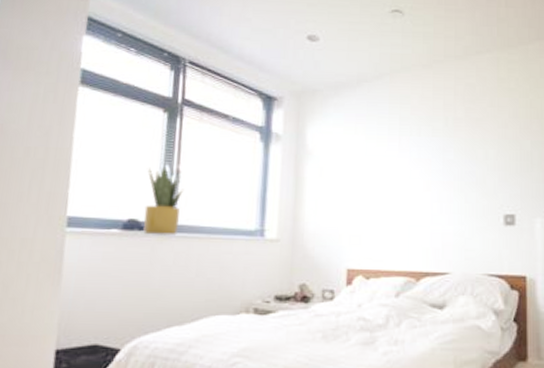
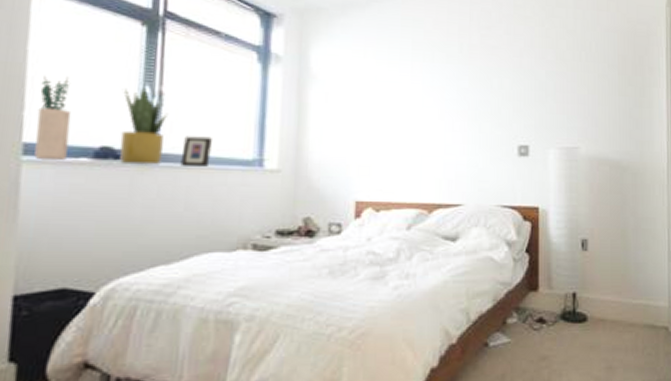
vase: none [76,158,106,232] -> present [34,76,72,161]
picture frame: none [193,209,220,237] -> present [180,136,212,167]

